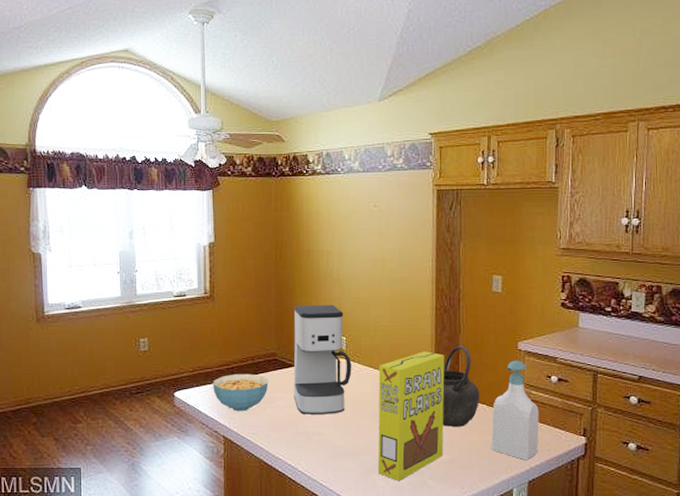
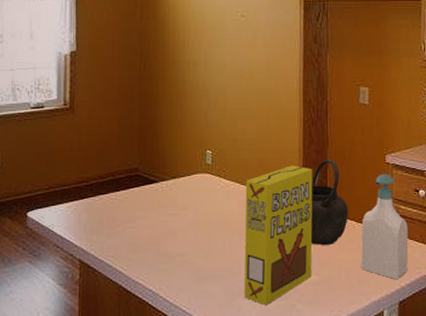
cereal bowl: present [213,373,269,411] -> none [69,190,130,232]
coffee maker: present [293,304,352,414] -> none [156,117,218,234]

